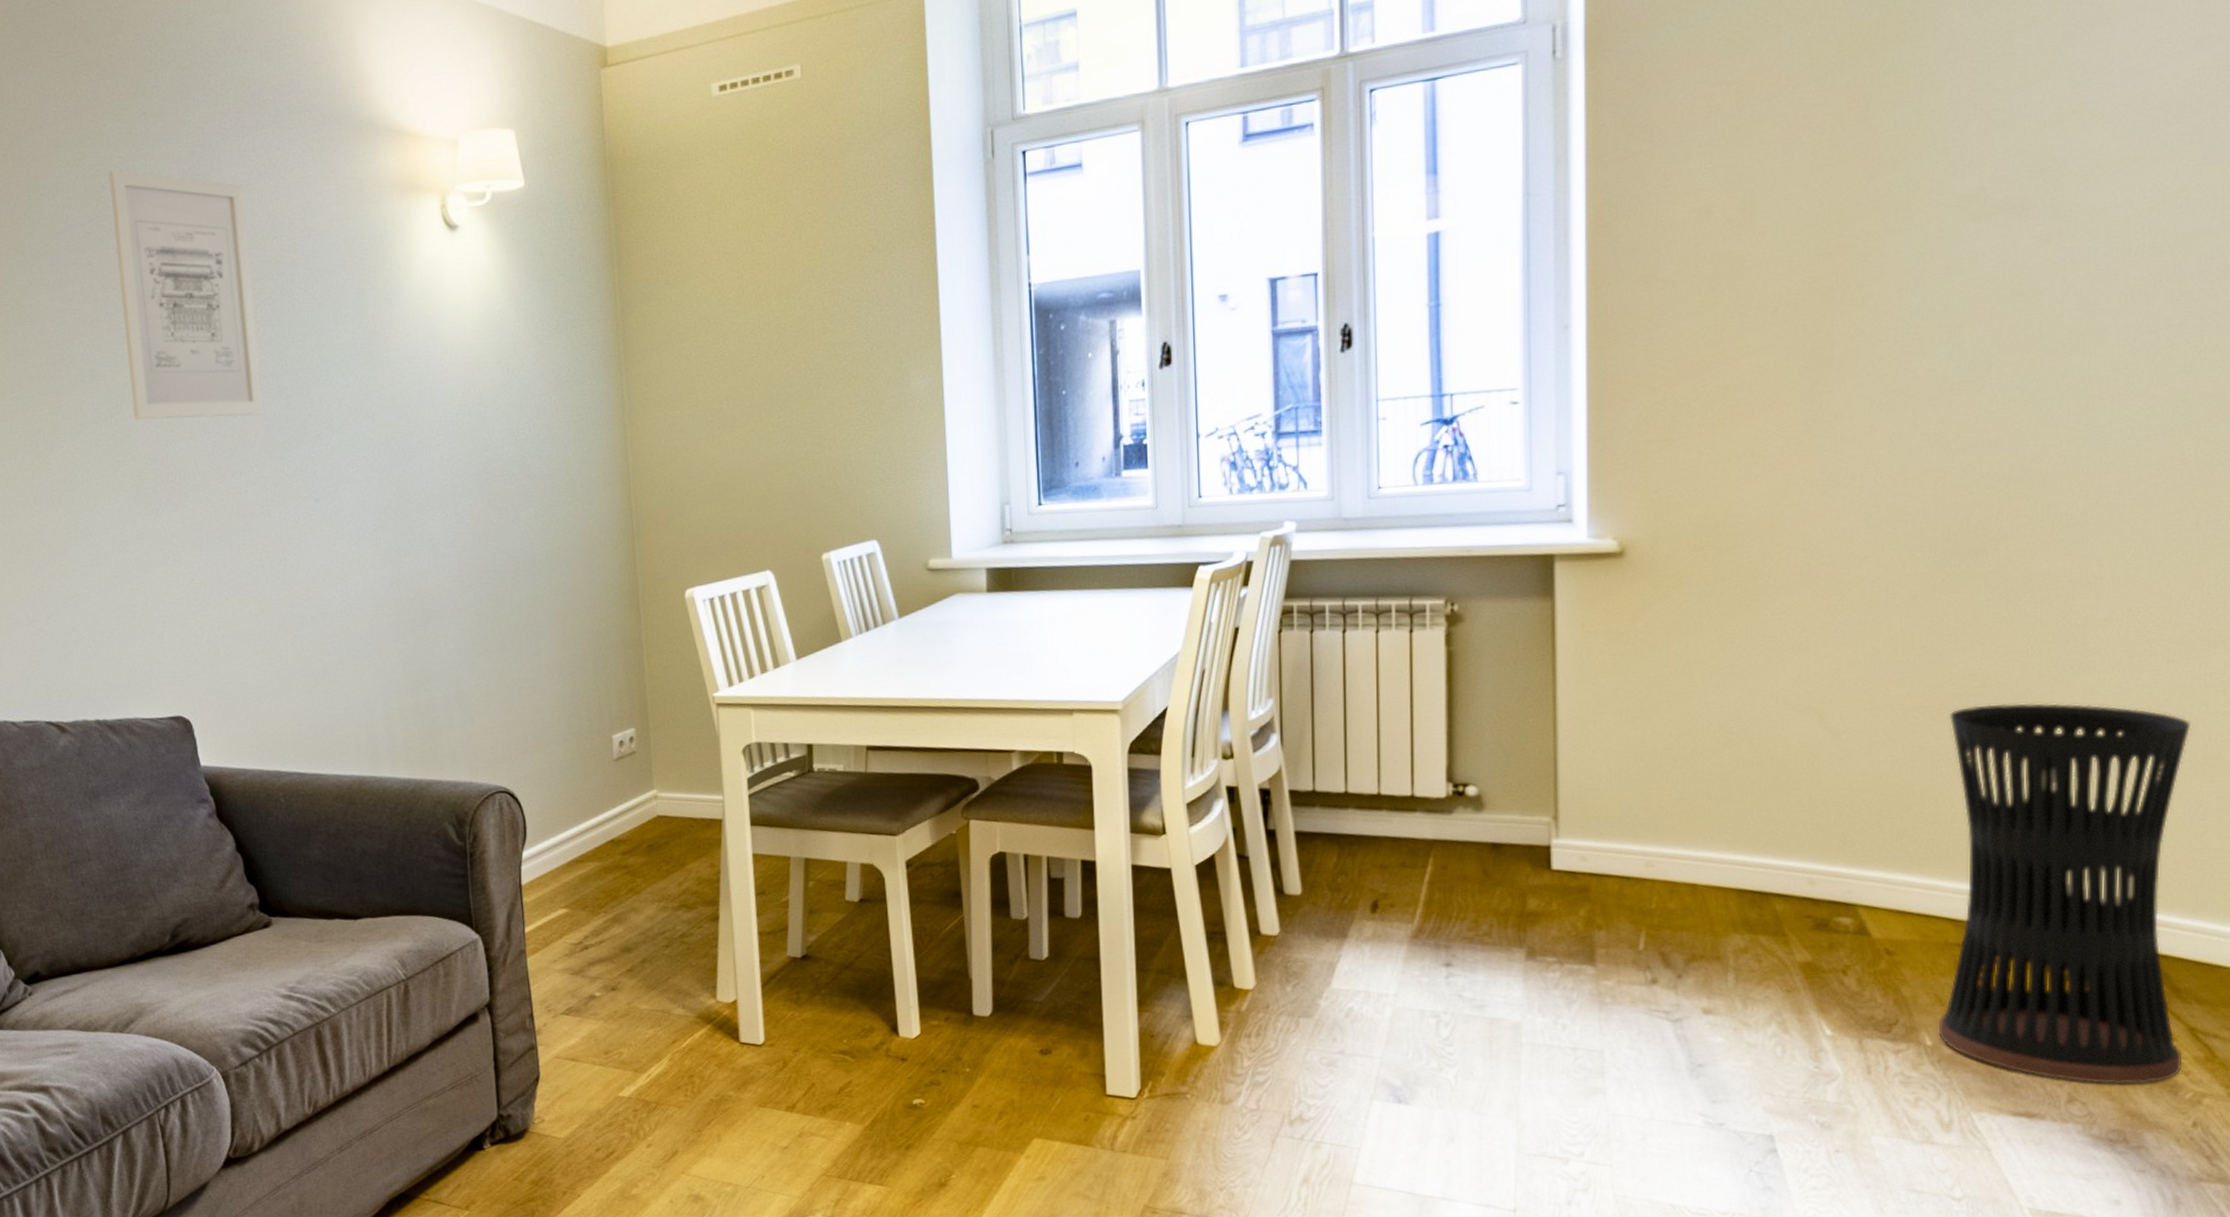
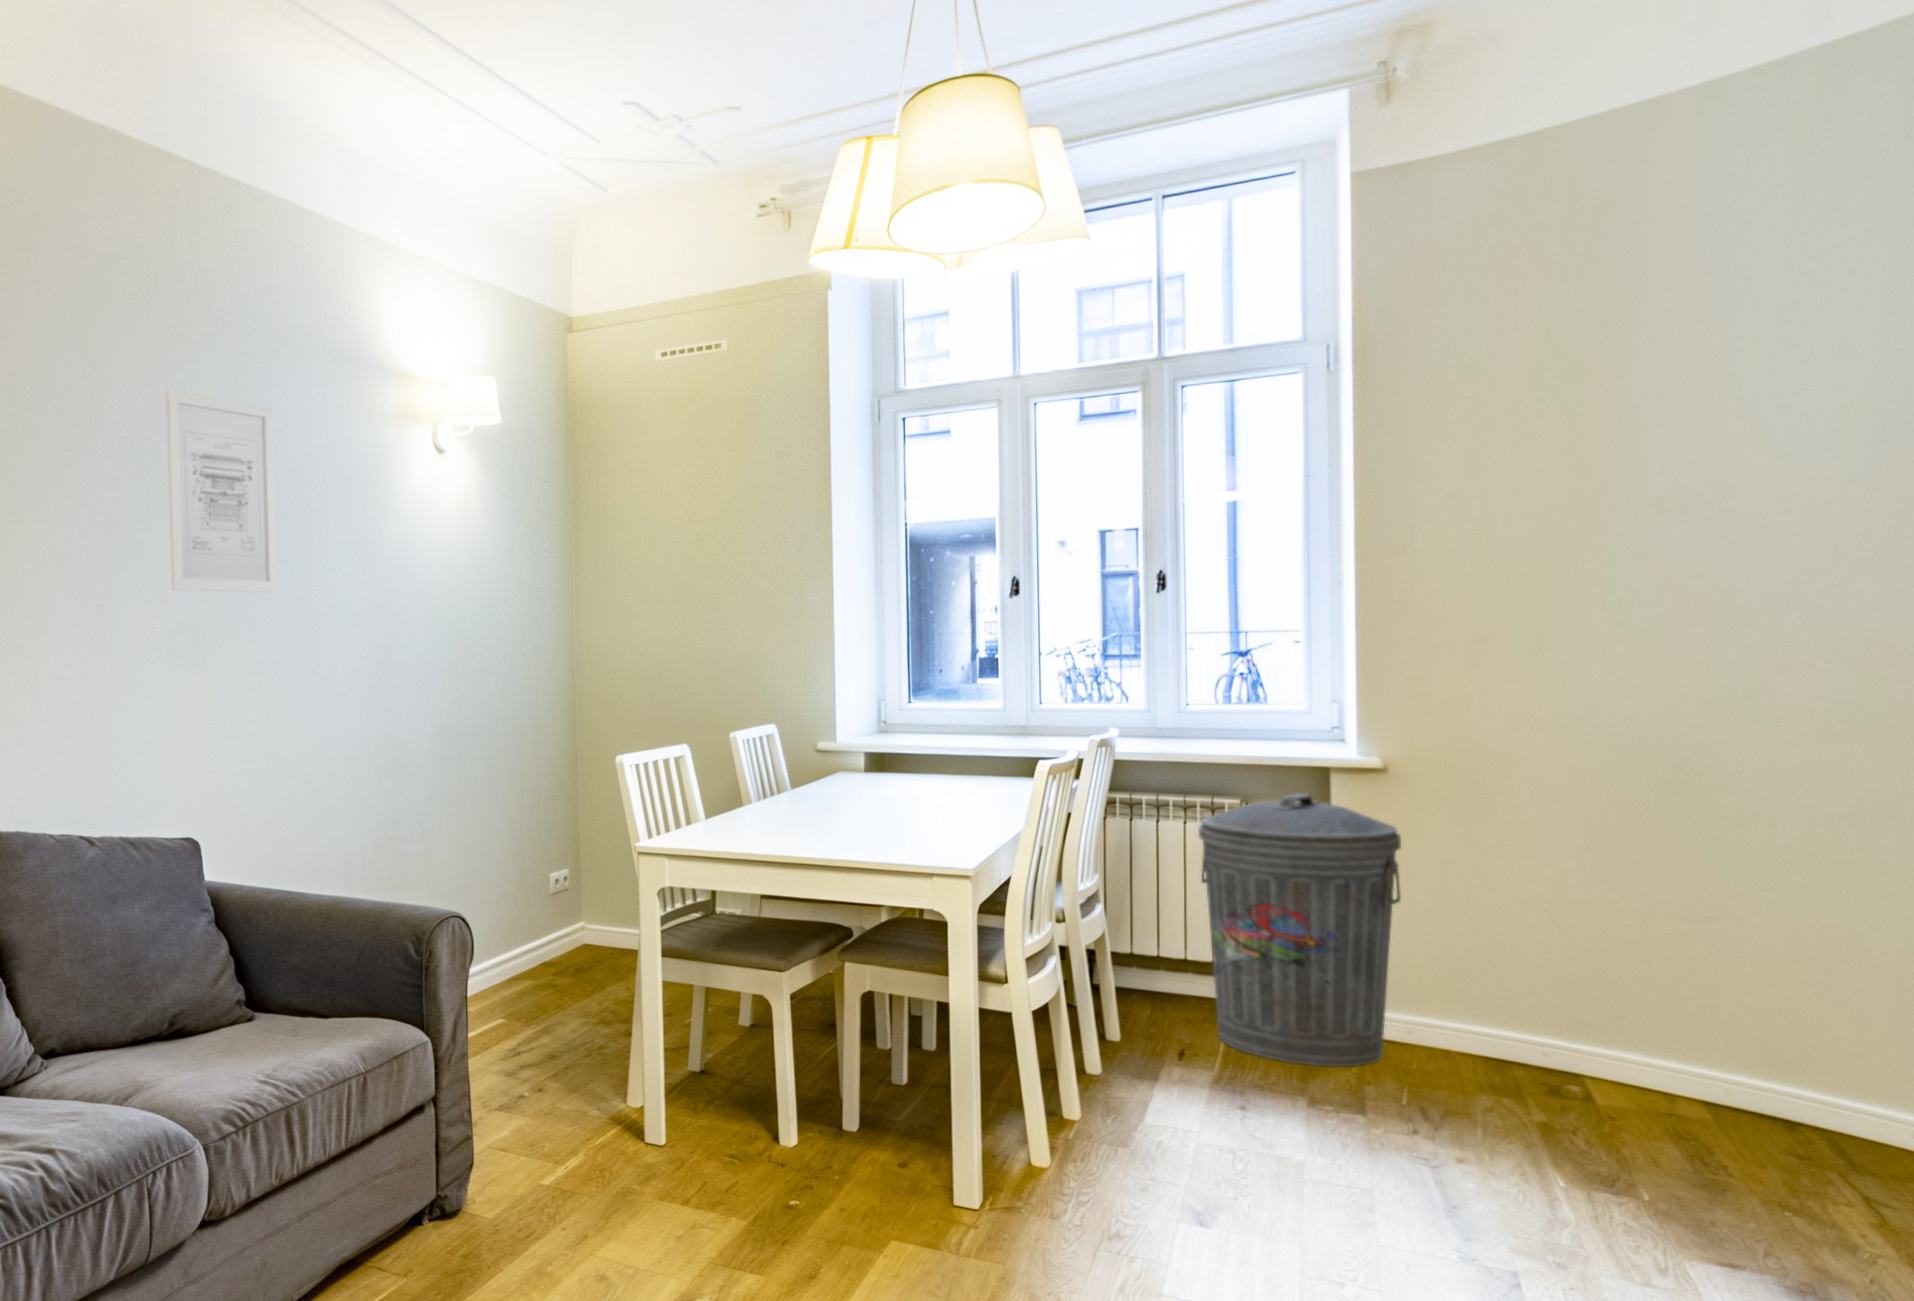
trash can: none [1392,587,1641,913] -> present [1197,792,1402,1068]
umbrella stand: present [1938,703,2192,1085] -> none [1654,912,1860,1244]

